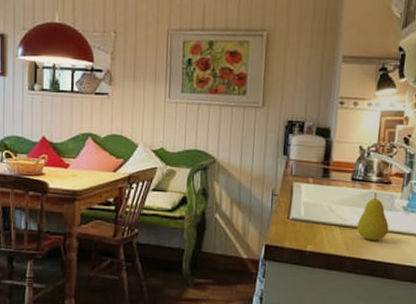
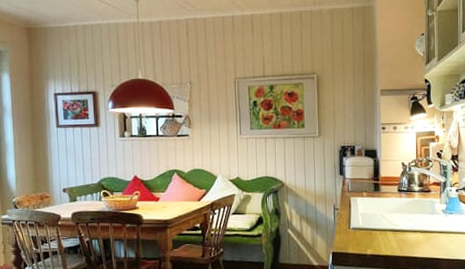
fruit: present [356,193,389,241] -> none [406,200,433,241]

